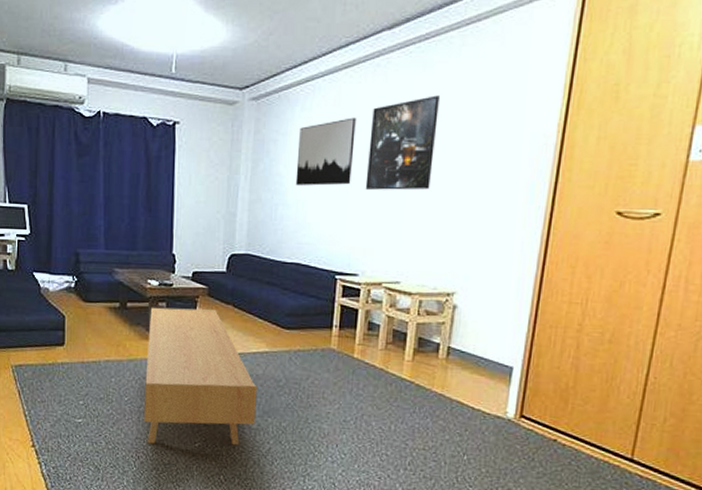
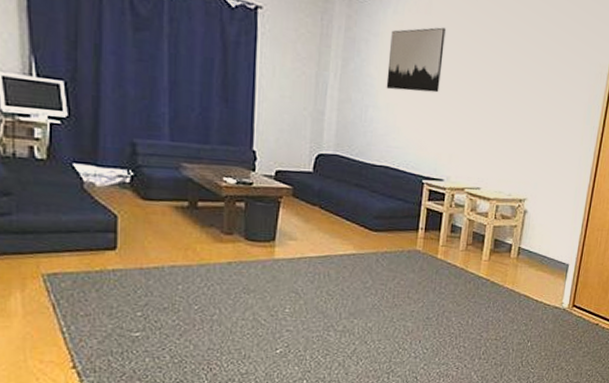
tv console: present [144,307,257,445] -> none [218,207,344,354]
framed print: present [365,95,440,190] -> none [452,17,519,104]

